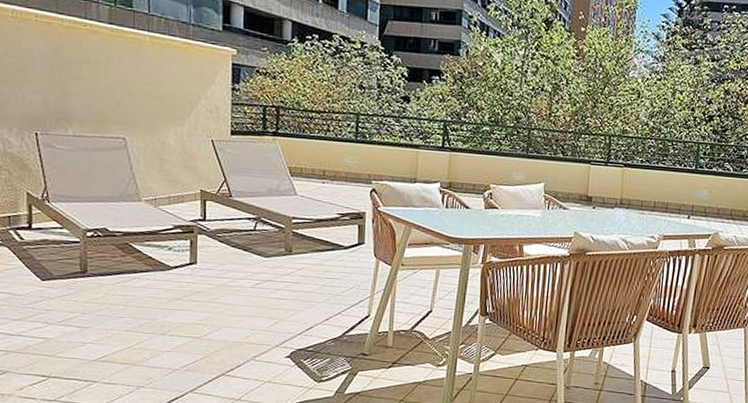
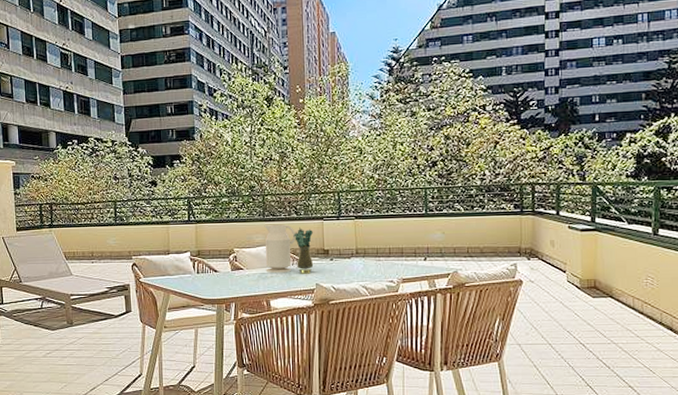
water jug: none [522,162,560,218] -> present [264,224,296,274]
vase: none [556,169,578,221] -> present [293,228,314,274]

